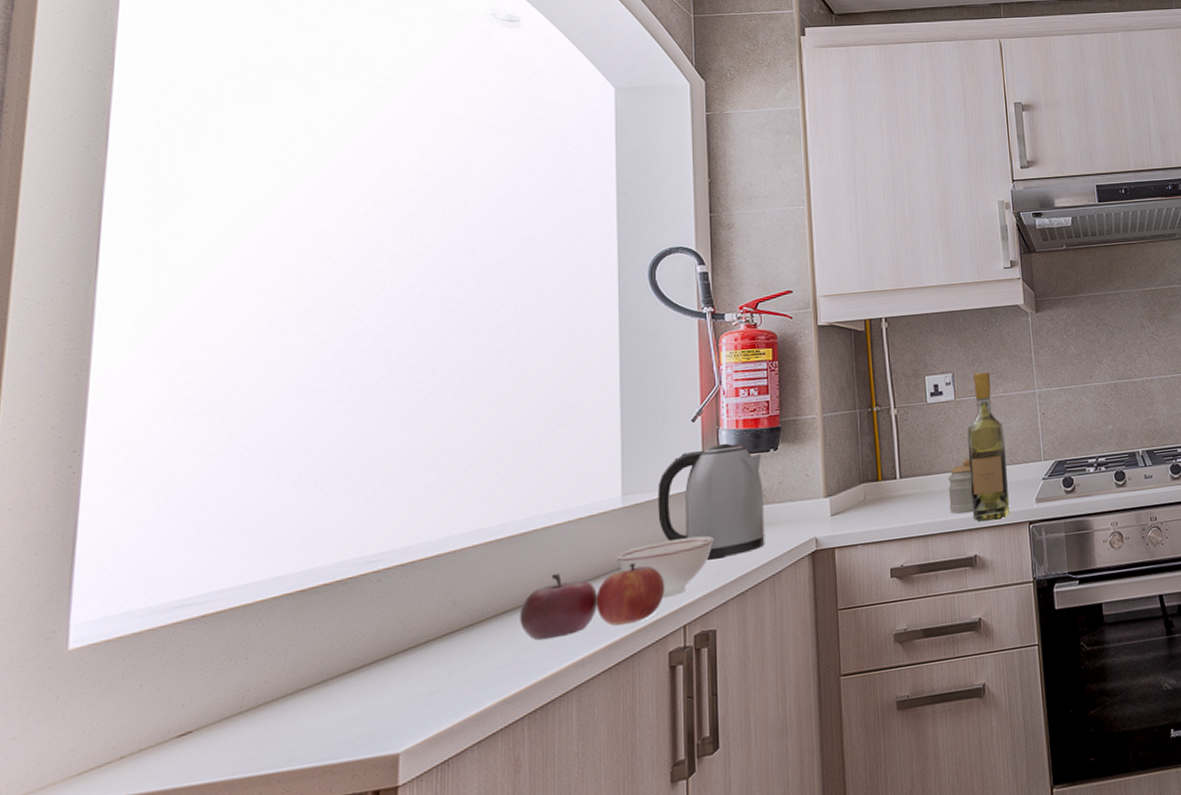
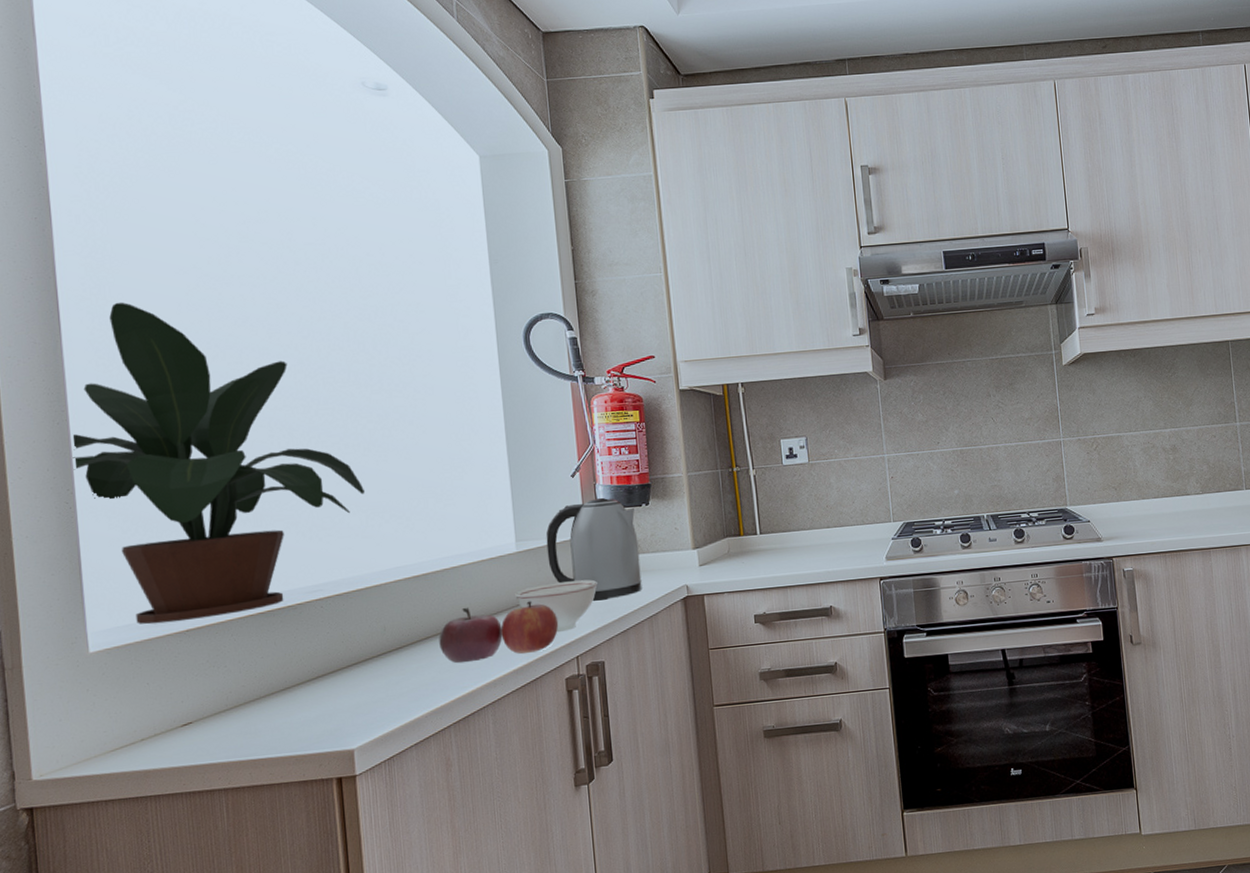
potted plant: none [86,237,447,611] -> present [73,302,365,625]
jar: present [947,458,973,515] -> none [803,517,828,569]
bottle: present [966,372,1010,521] -> none [820,436,862,576]

